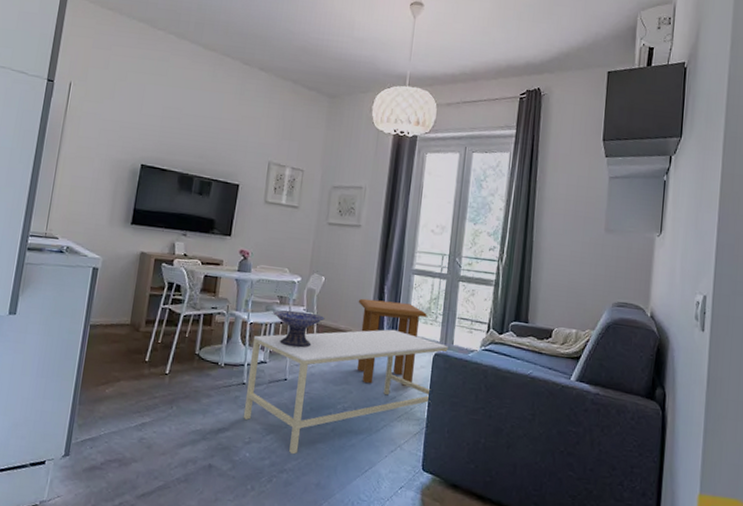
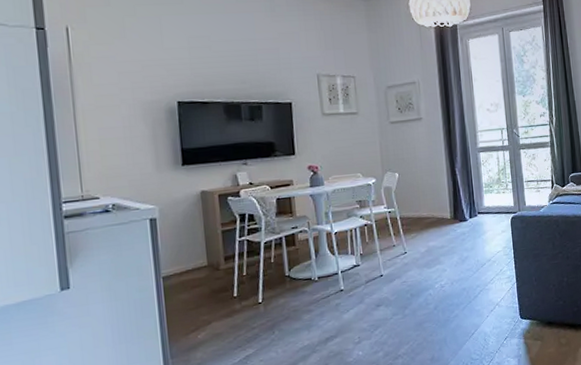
coffee table: present [243,329,448,455] -> none [341,205,522,340]
decorative bowl: present [273,309,325,348] -> none [355,208,407,245]
side table: present [356,298,427,387] -> none [434,179,498,259]

